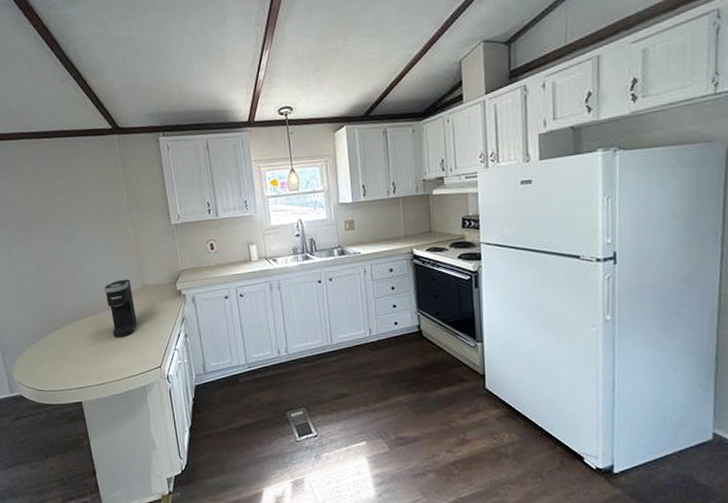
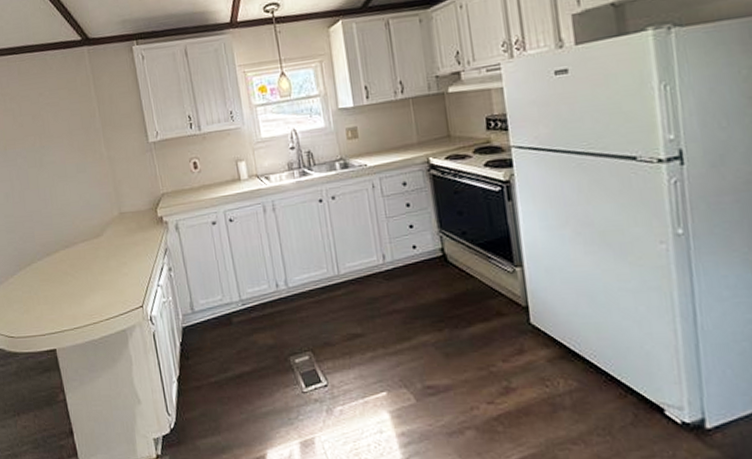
coffee maker: present [103,279,137,338] -> none [77,206,115,274]

